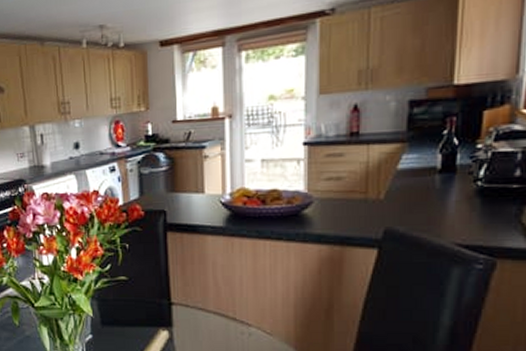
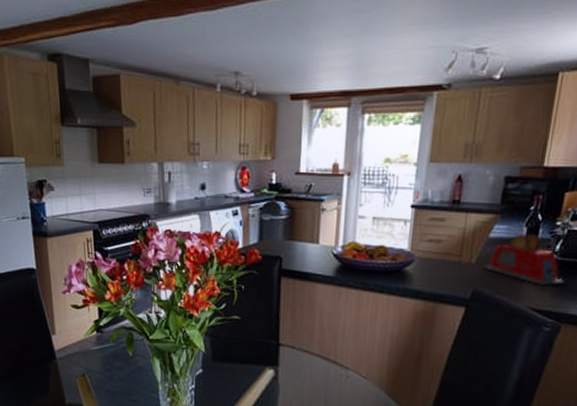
toaster: none [395,160,494,217] -> present [483,233,564,285]

